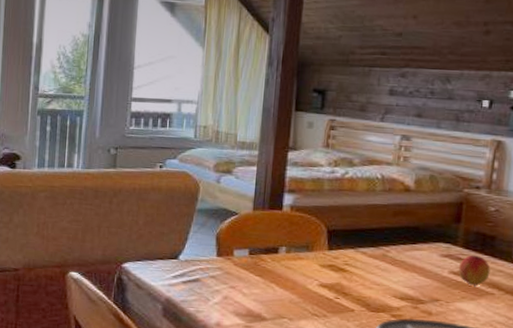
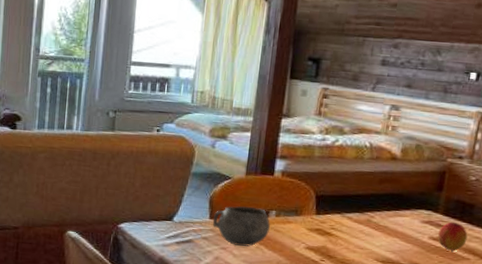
decorative bowl: none [220,243,281,285] -> present [212,206,271,247]

